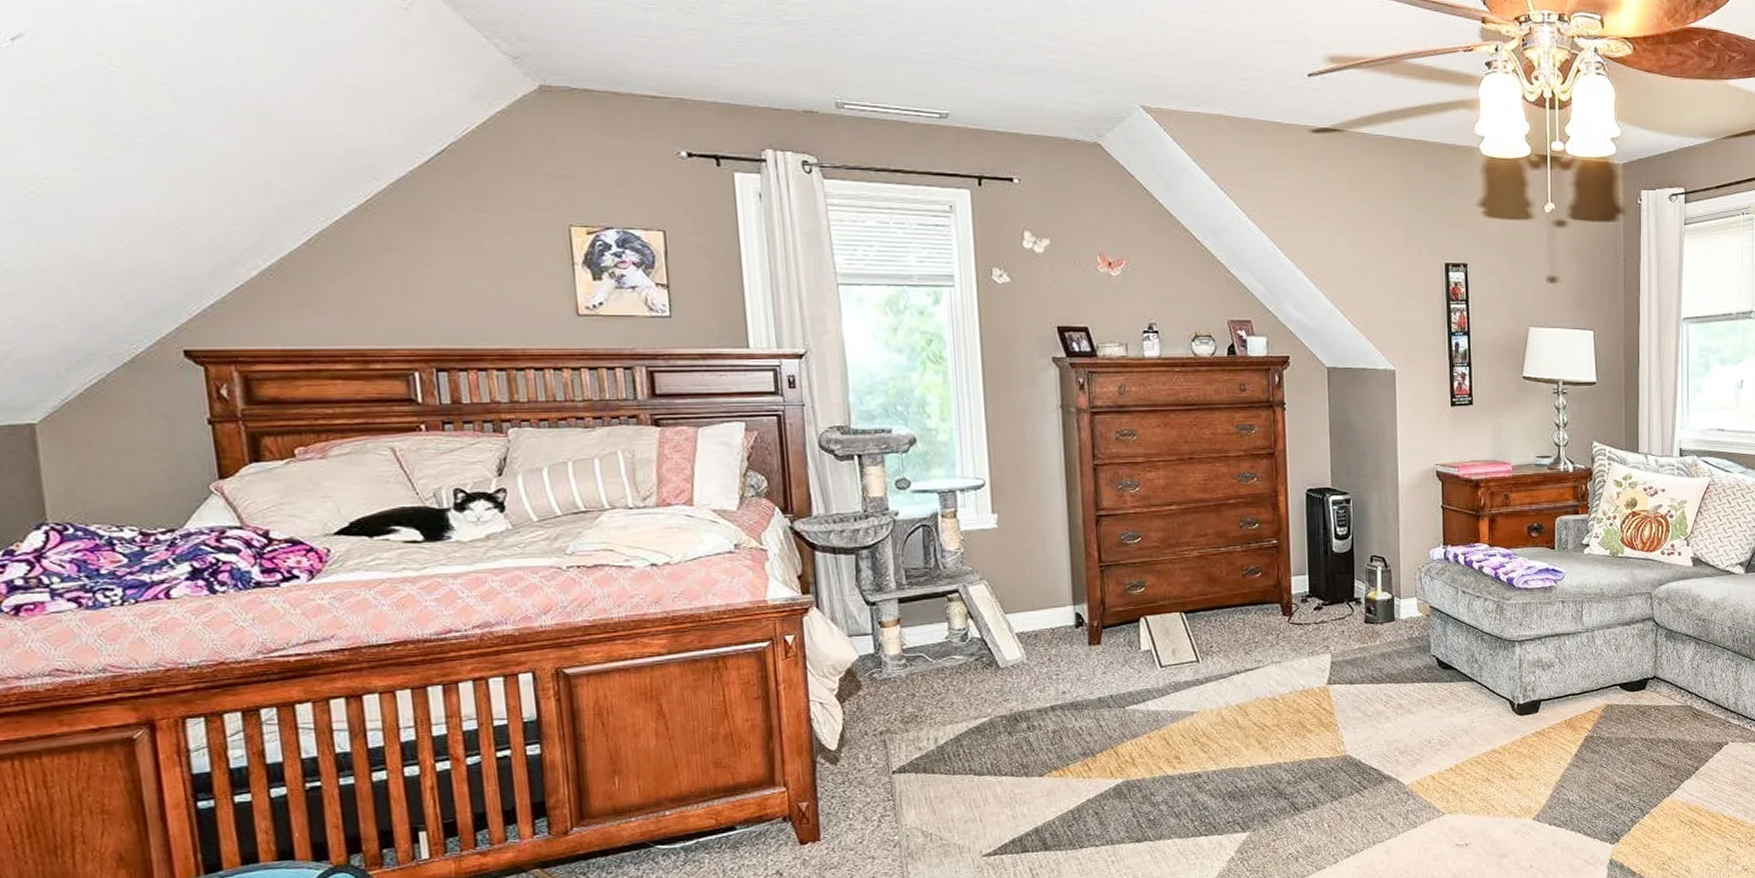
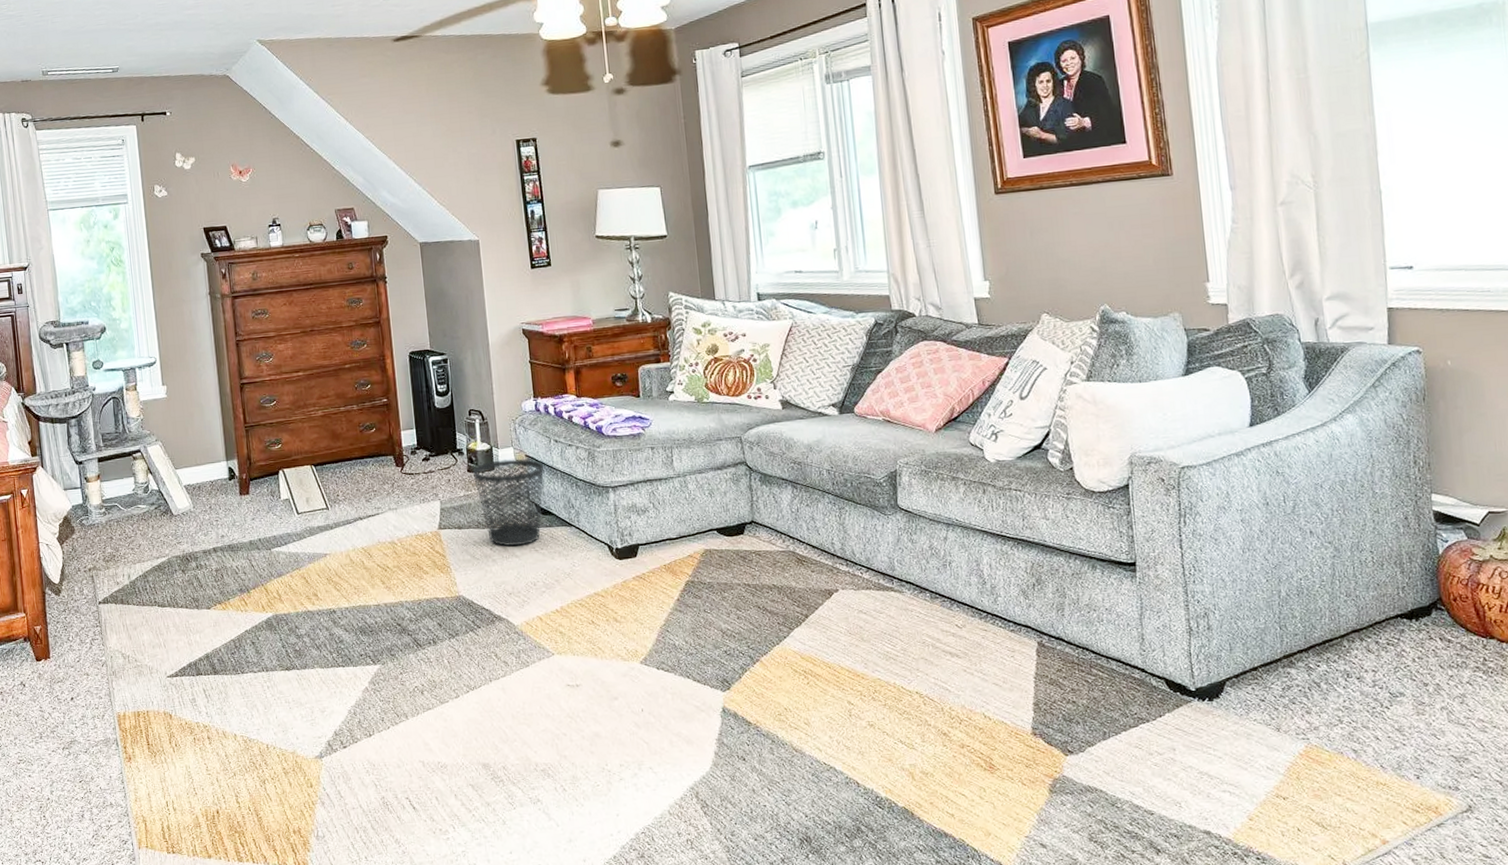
wastebasket: none [1369,610,1449,703] -> present [472,459,545,547]

